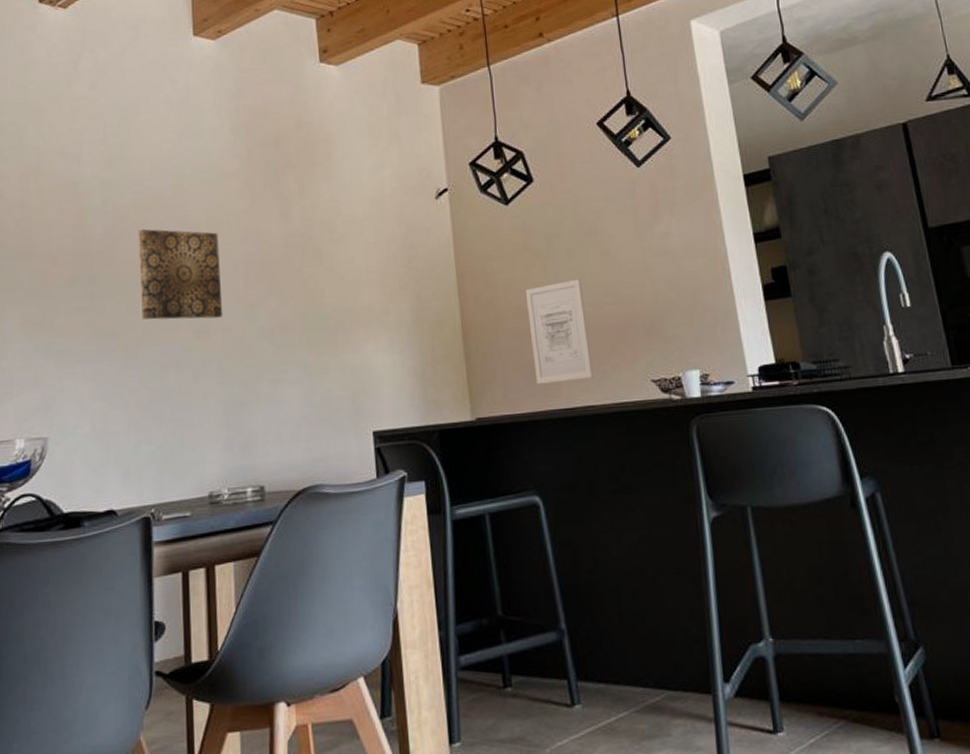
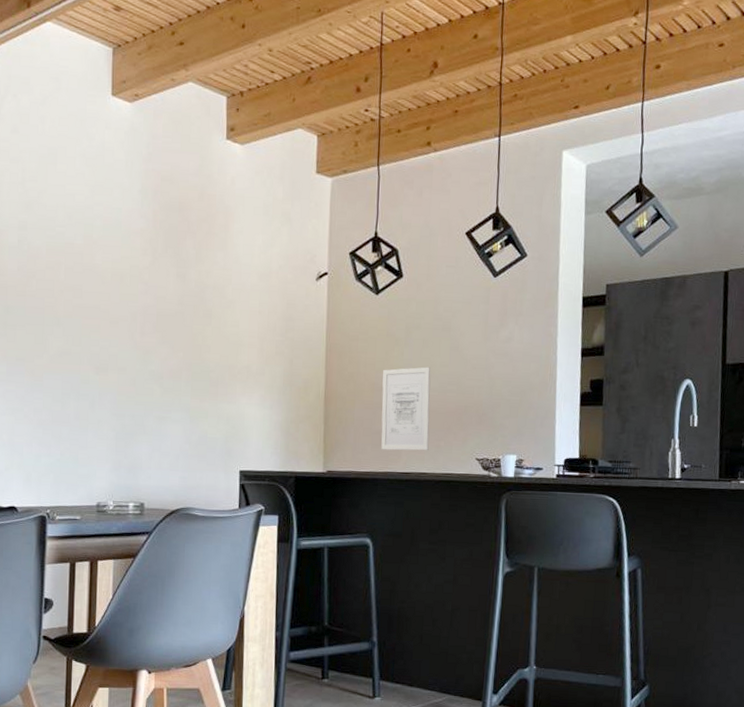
wall art: present [138,228,223,320] -> none [48,270,121,358]

